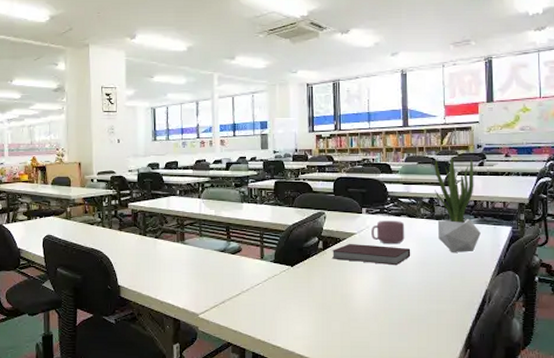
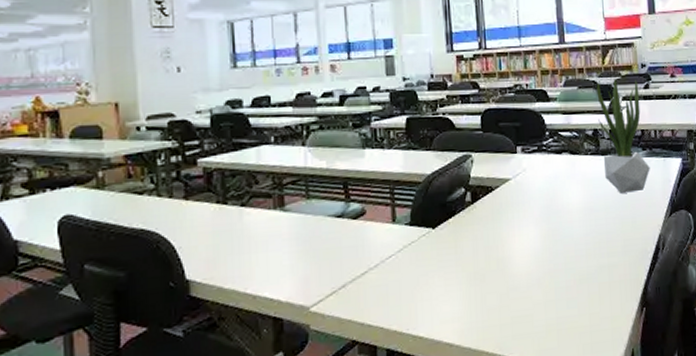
notebook: present [332,243,411,266] -> none [483,191,576,216]
mug: present [372,221,405,245] -> none [529,160,568,190]

